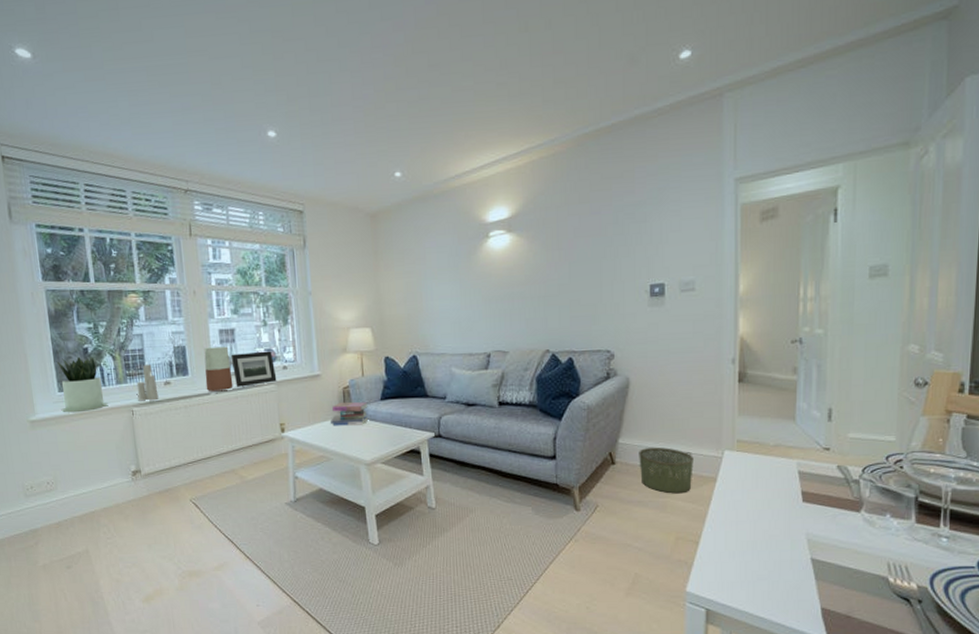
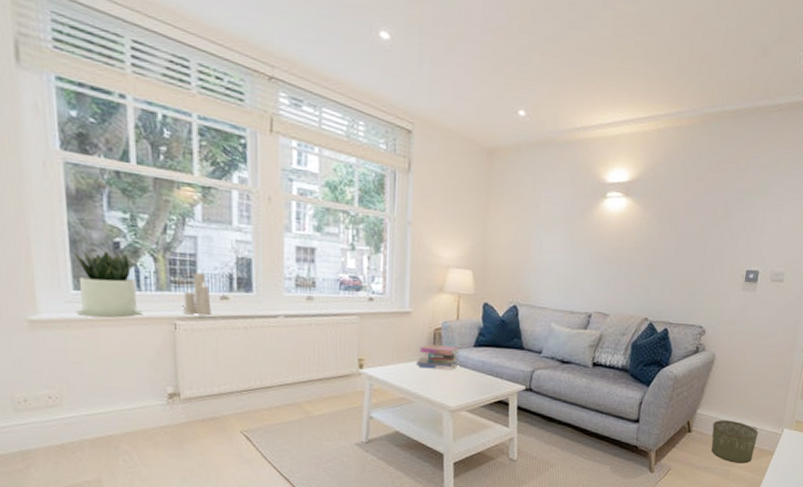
vase: present [204,346,233,392] -> none [273,264,307,316]
picture frame: present [231,351,277,387] -> none [307,276,360,314]

